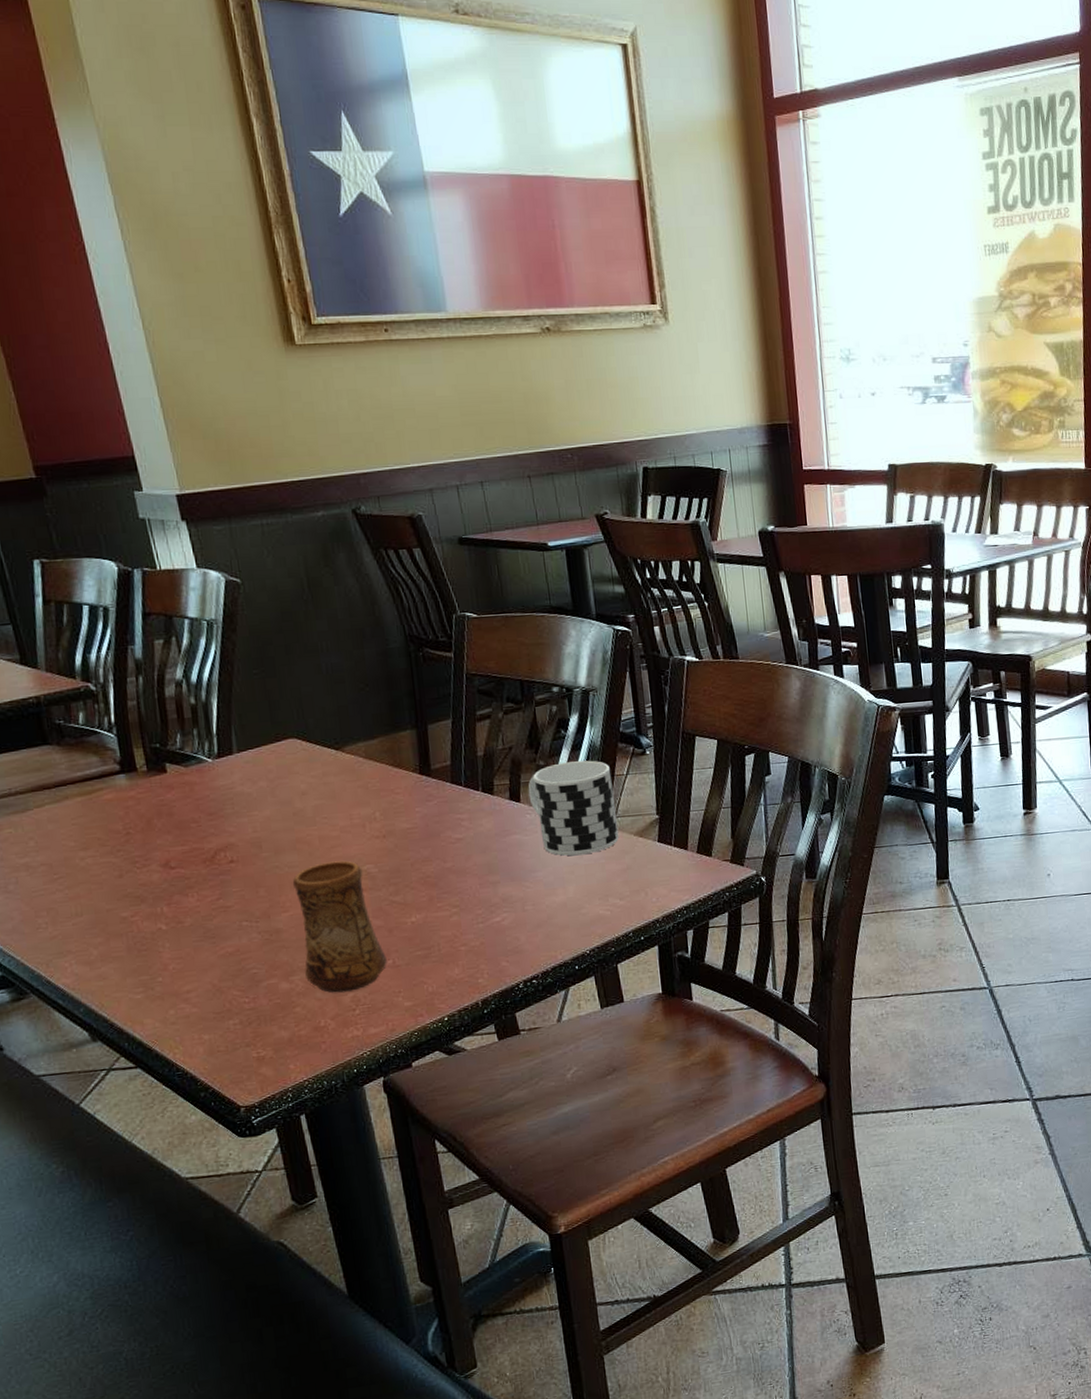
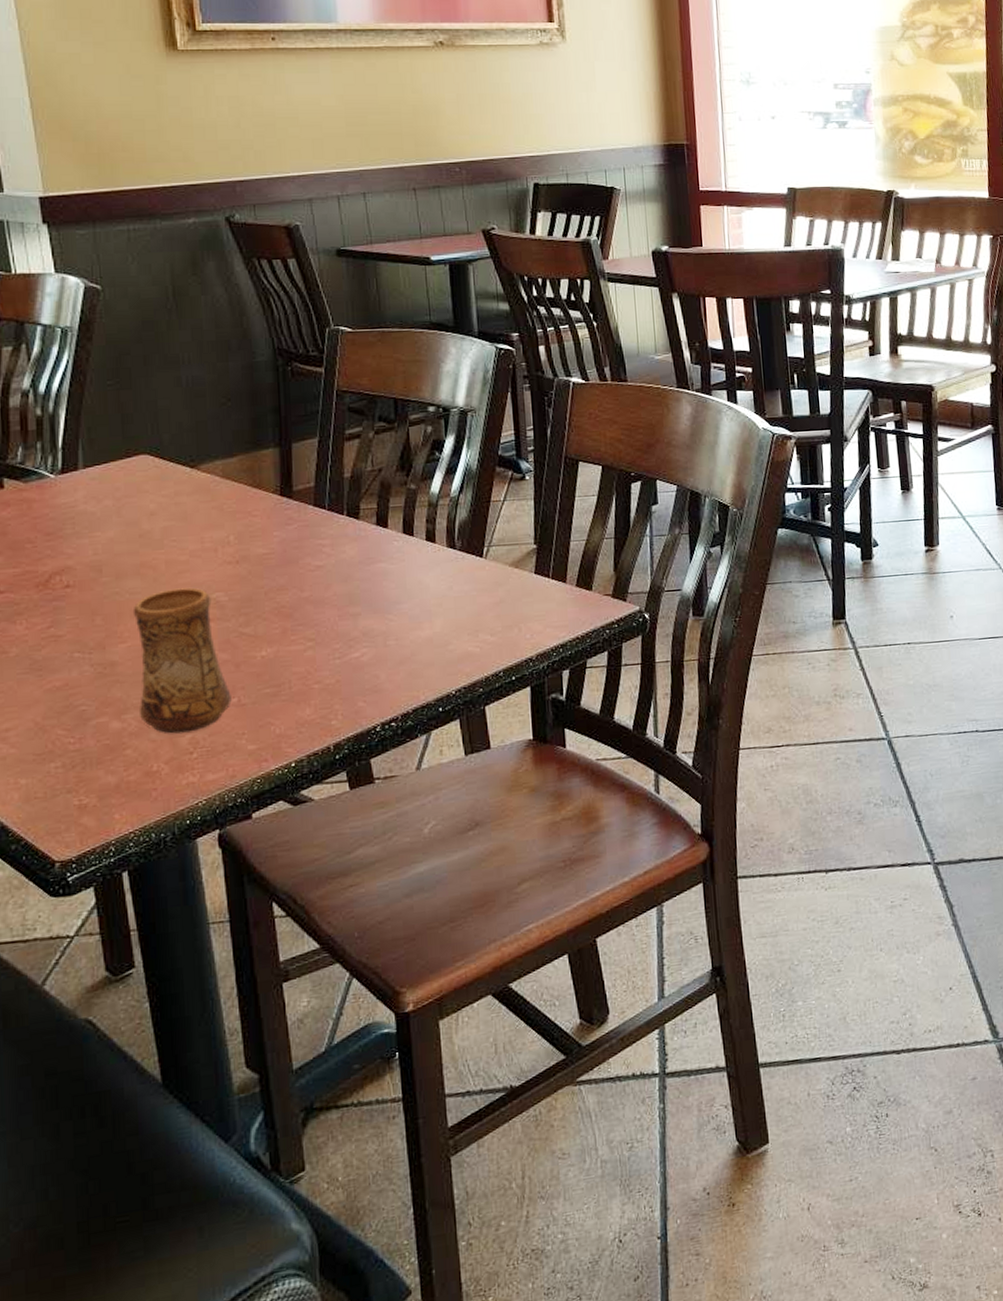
cup: present [528,760,619,856] -> none [396,484,493,587]

